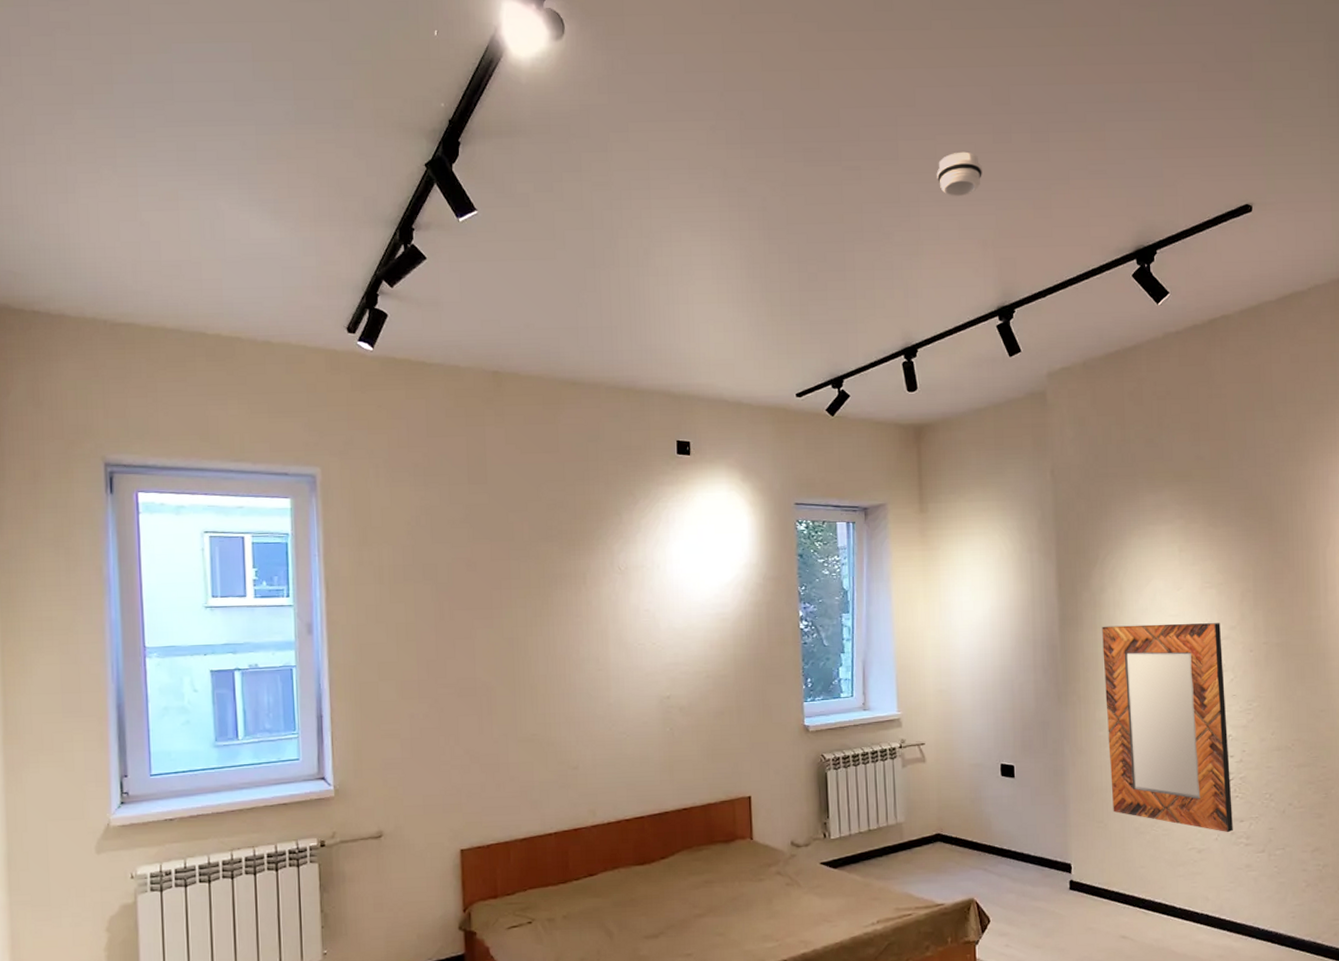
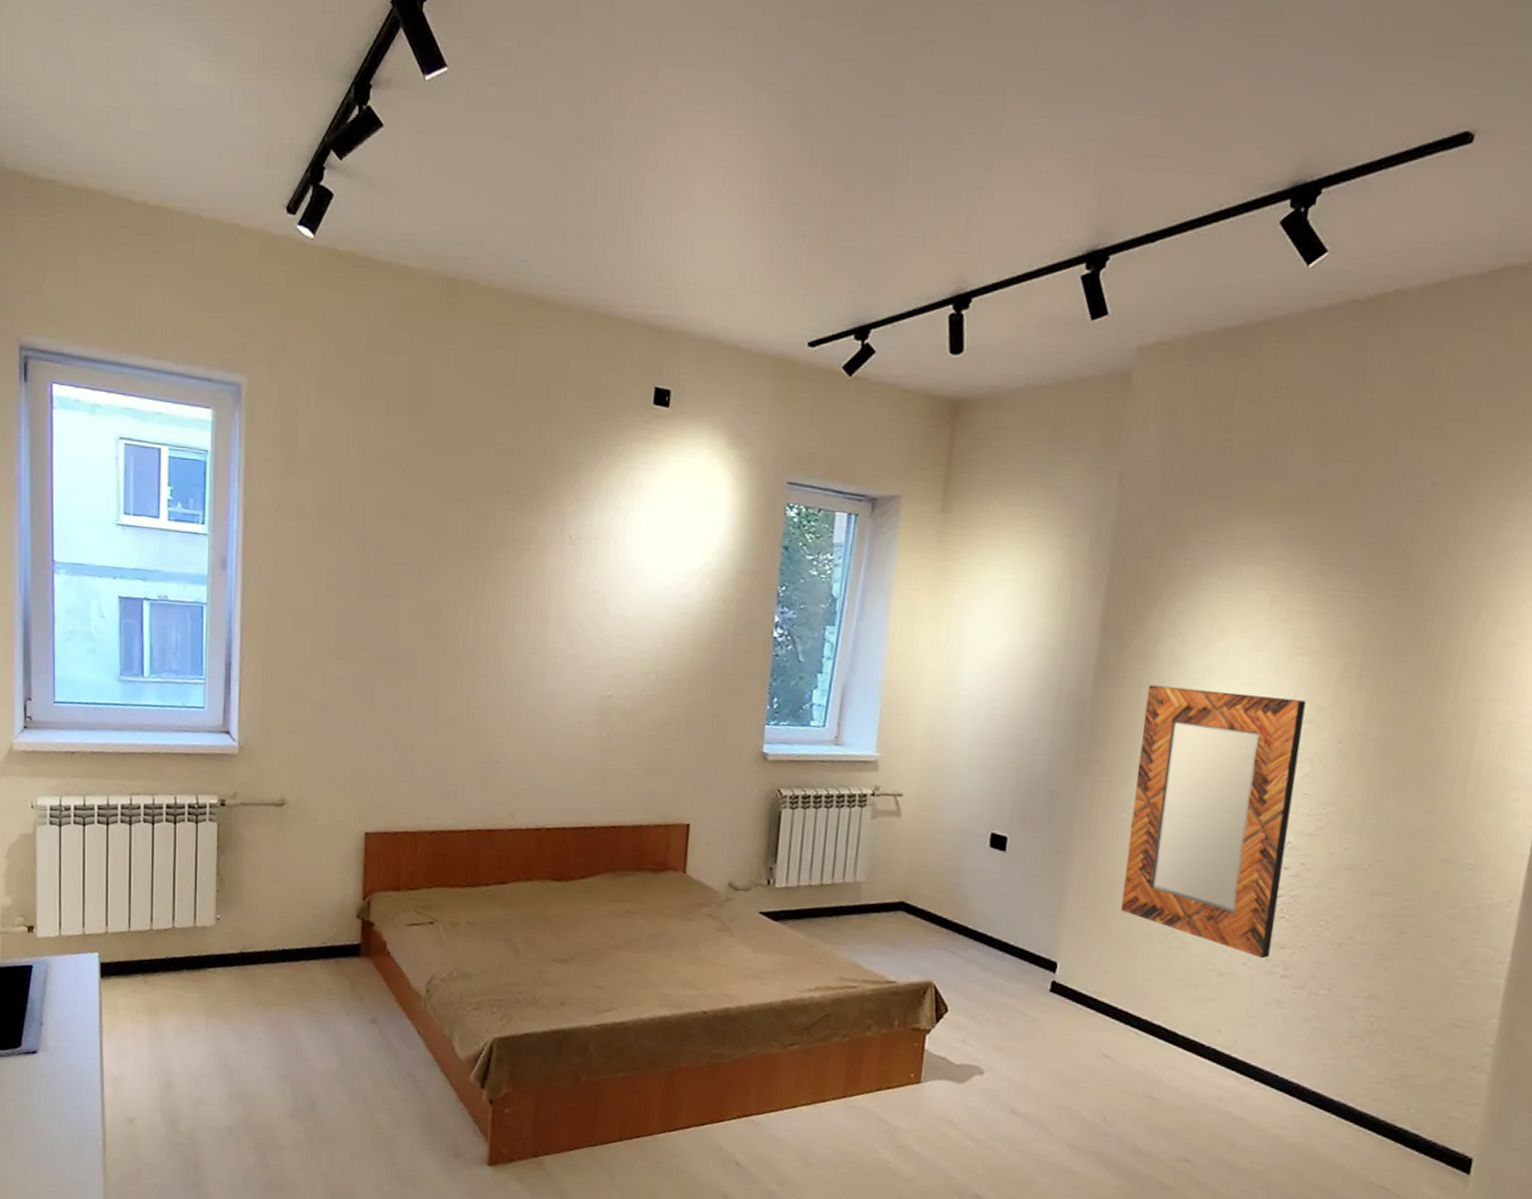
smoke detector: present [936,151,982,197] -> none [1034,27,1100,92]

